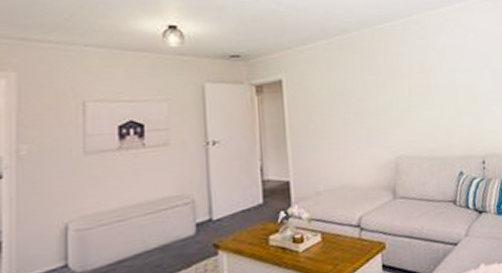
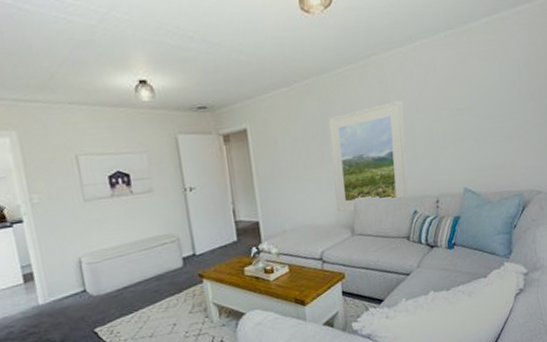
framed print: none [369,58,453,172] -> present [329,101,409,212]

